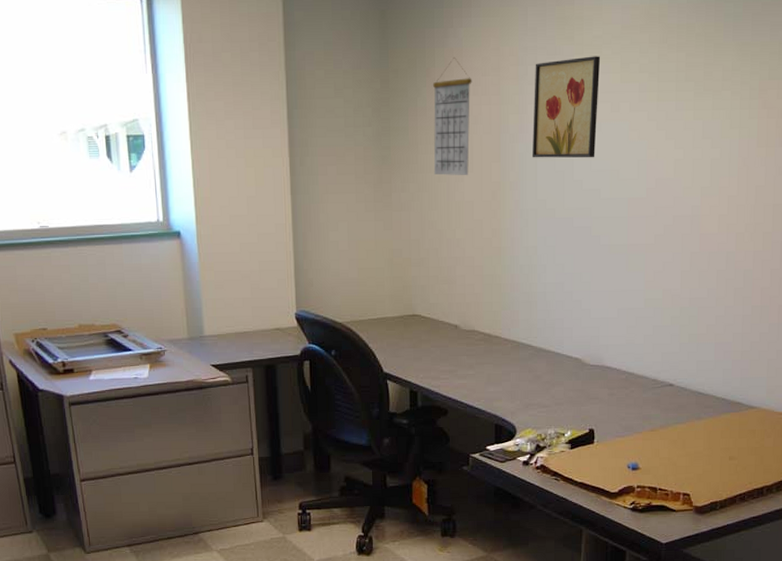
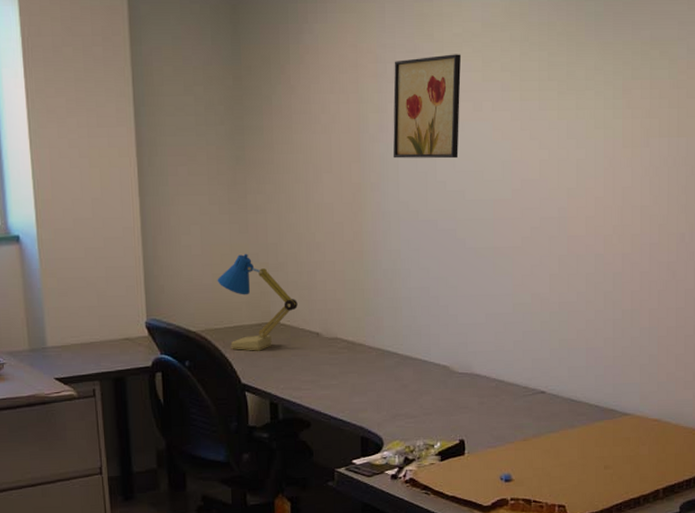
desk lamp: none [362,249,438,342] -> present [217,253,298,351]
calendar: present [433,58,472,176] -> none [288,54,329,177]

